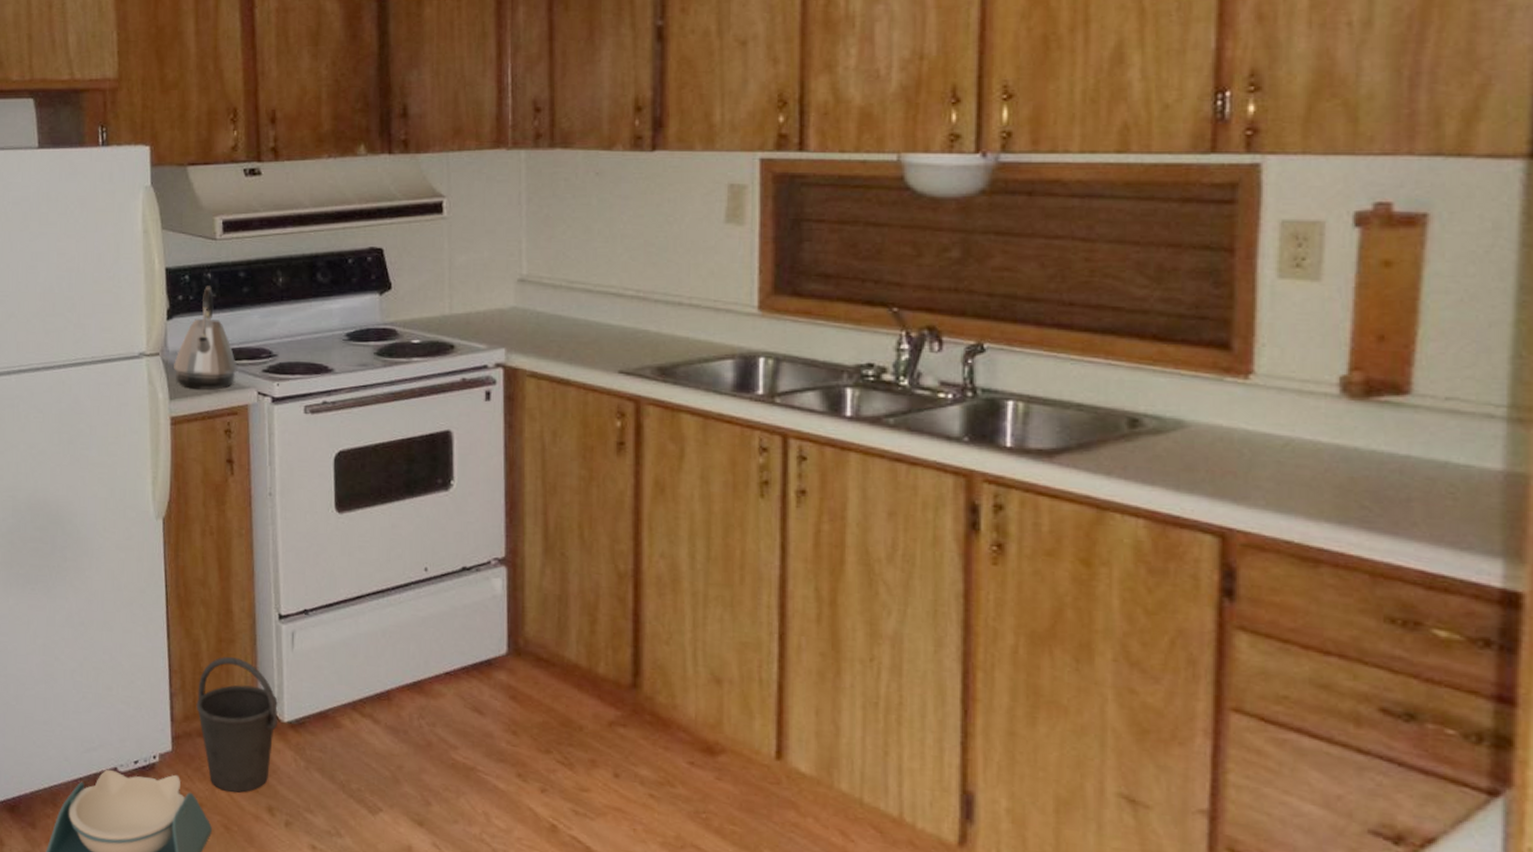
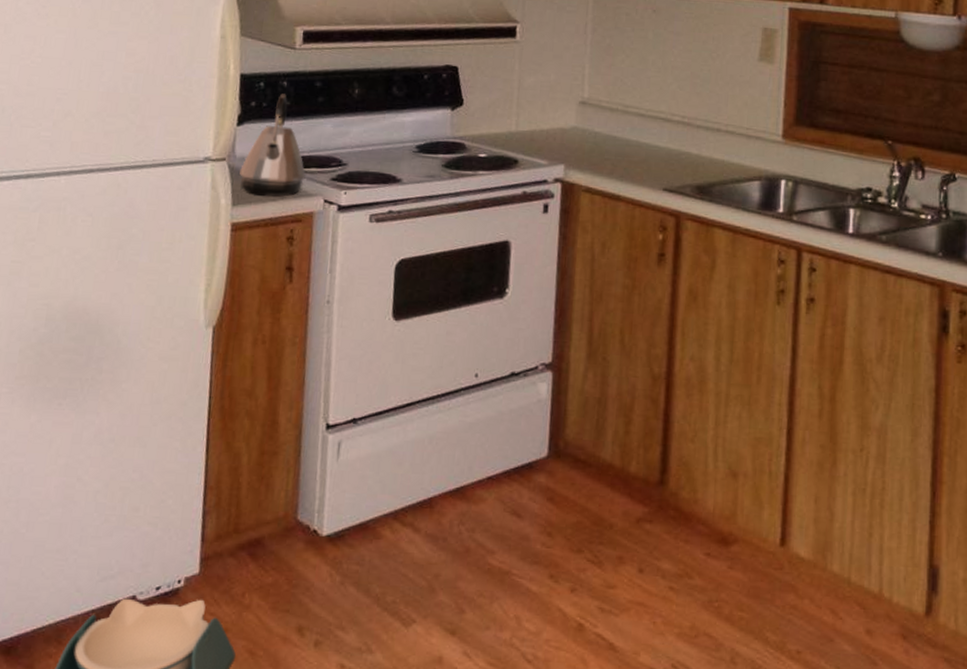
bucket: present [196,656,278,793] -> none [230,469,318,614]

